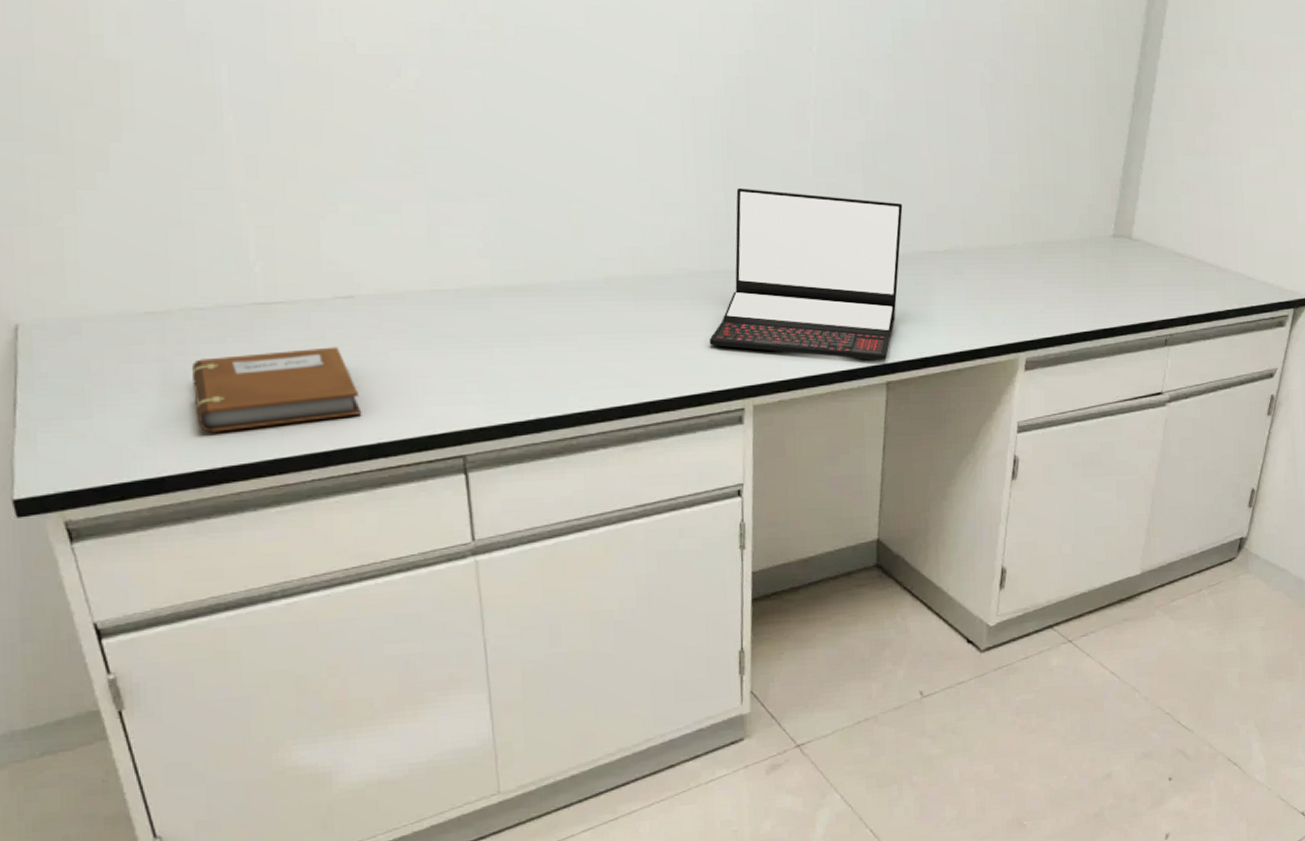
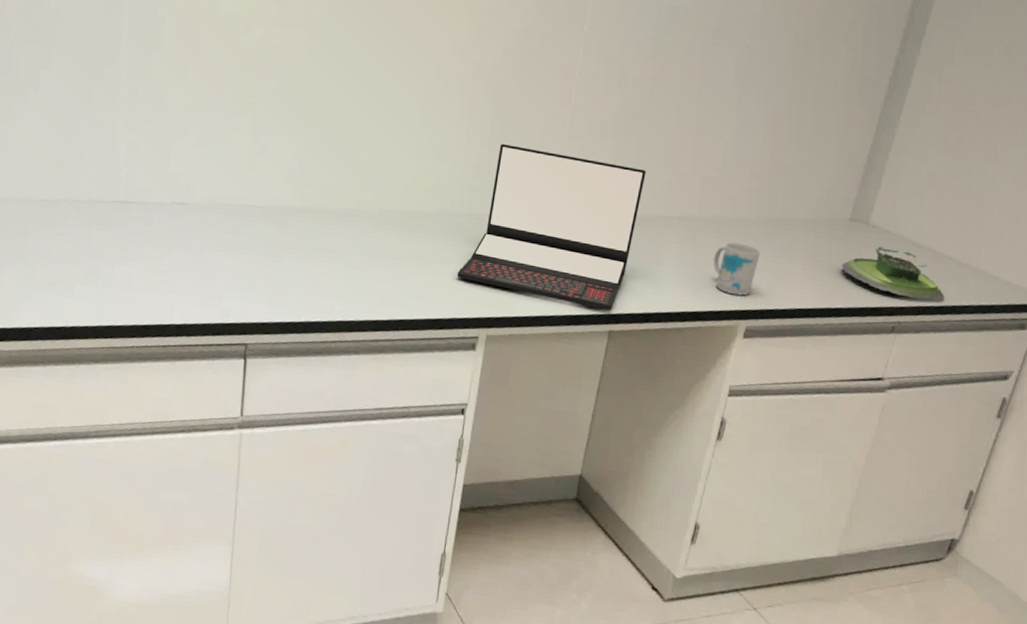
notebook: present [192,347,362,433] -> none [61,240,178,299]
mug: none [985,272,1031,327] -> present [713,242,761,296]
plant pot: none [1110,260,1210,310] -> present [841,246,945,301]

